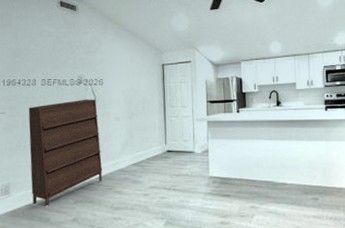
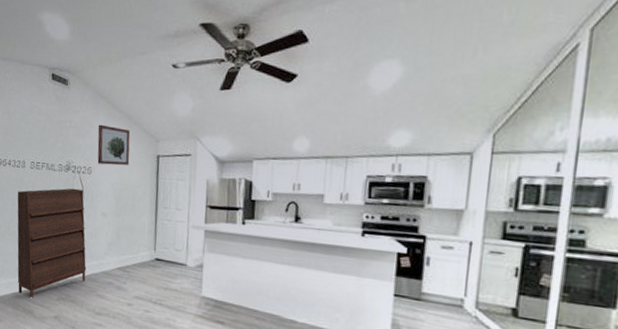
wall art: none [107,42,138,76] -> present [97,124,131,166]

